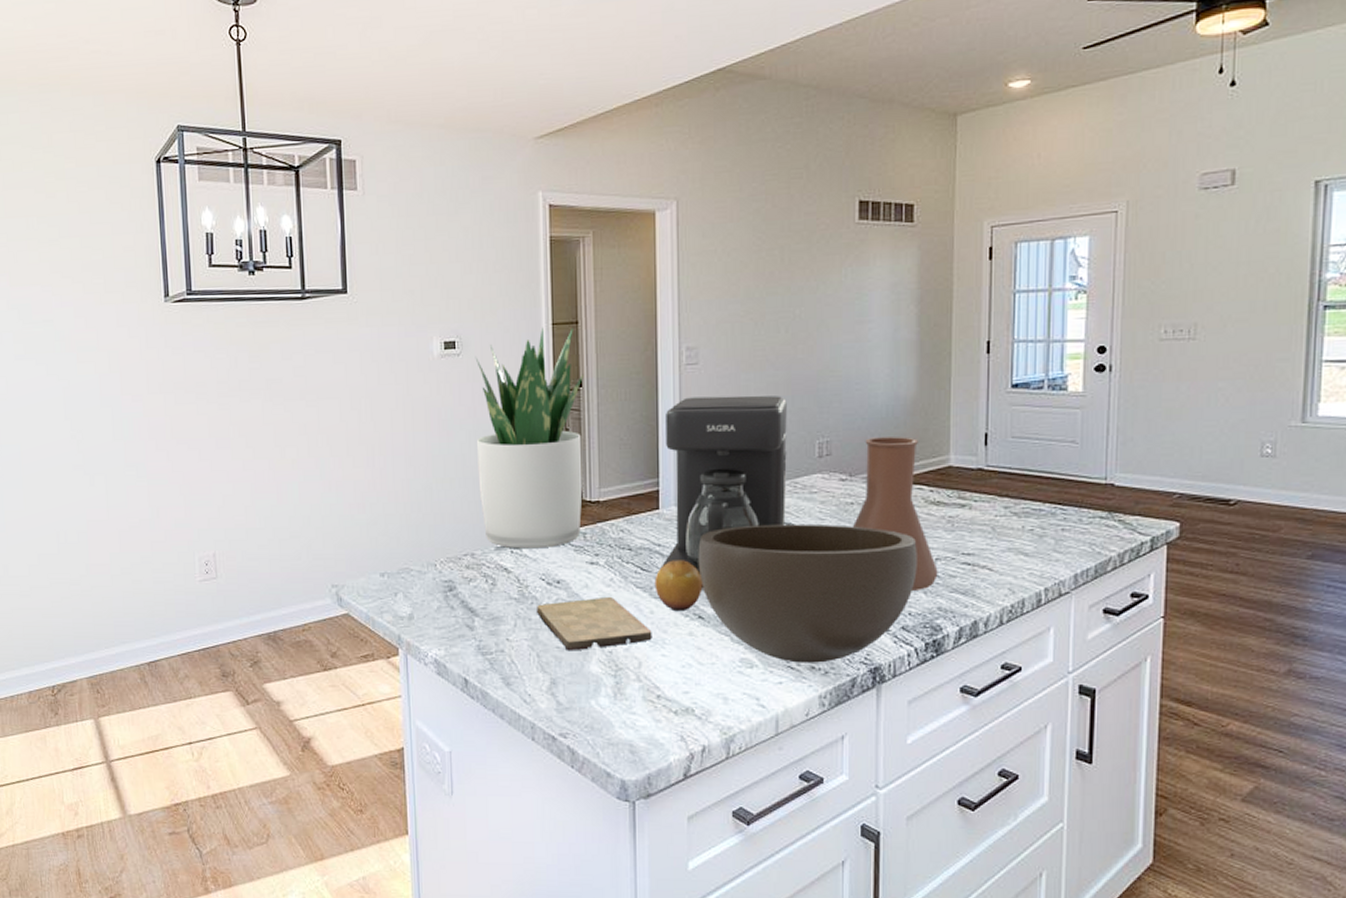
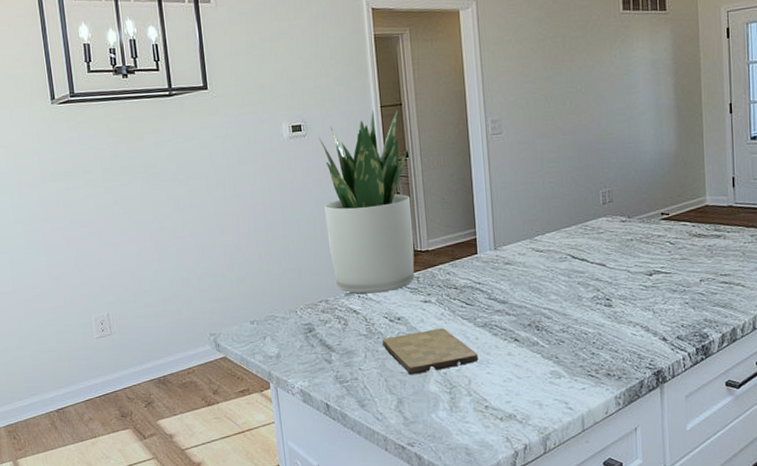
fruit: present [654,560,703,612] -> none [477,294,517,337]
coffee maker: present [660,395,787,588] -> none [478,156,580,316]
bowl: present [698,523,917,663] -> none [511,257,686,372]
vase: present [853,437,938,590] -> none [634,183,703,307]

